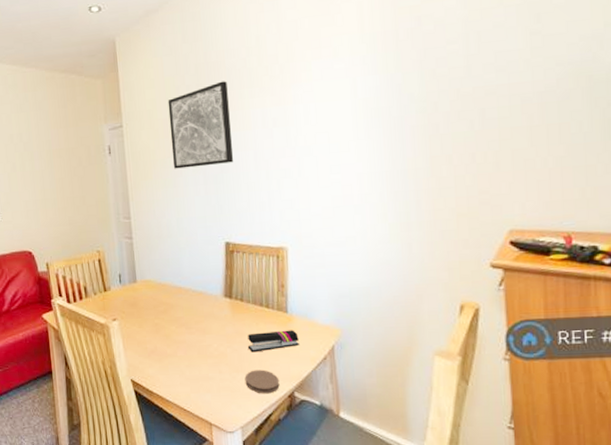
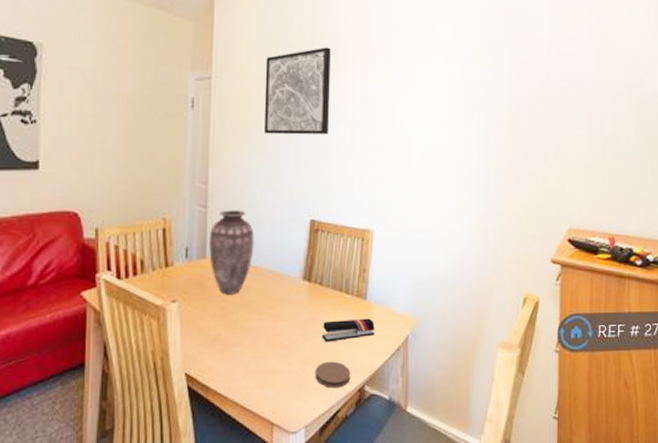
vase: none [137,239,177,313] -> present [209,210,254,295]

